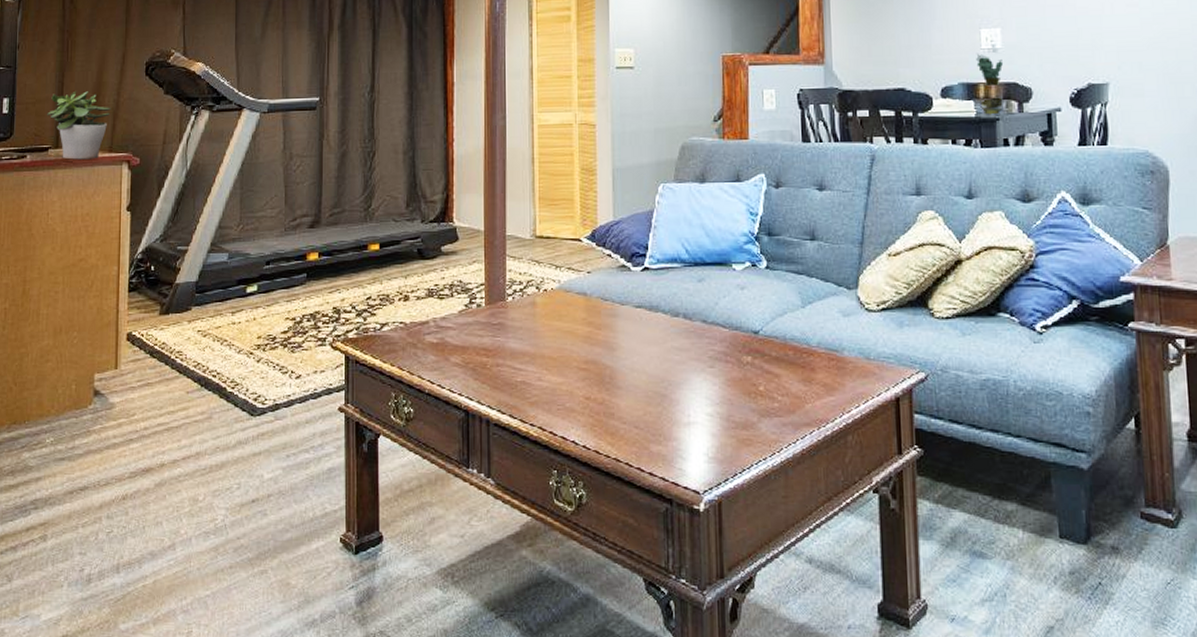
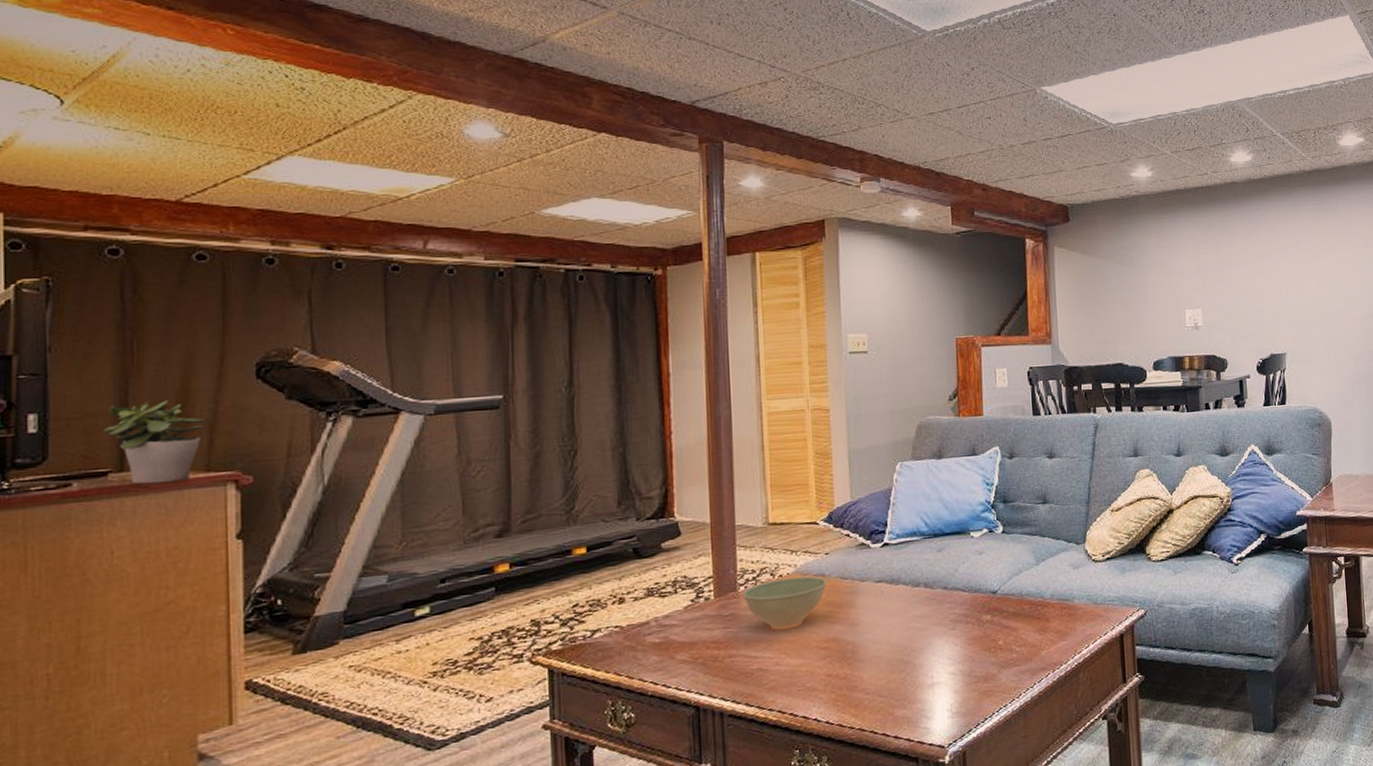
bowl: none [510,292,588,345] -> present [742,576,827,631]
vase: present [976,53,1003,115] -> none [1182,330,1205,384]

